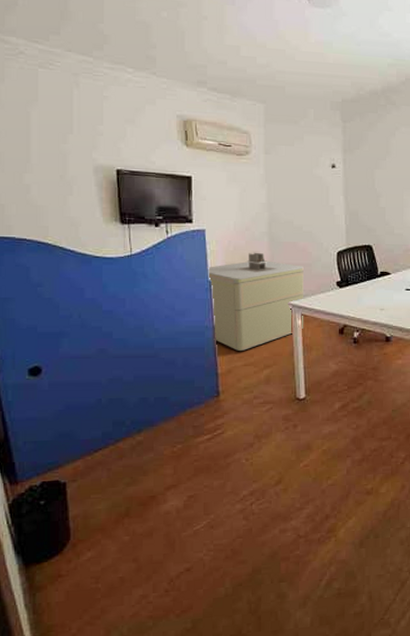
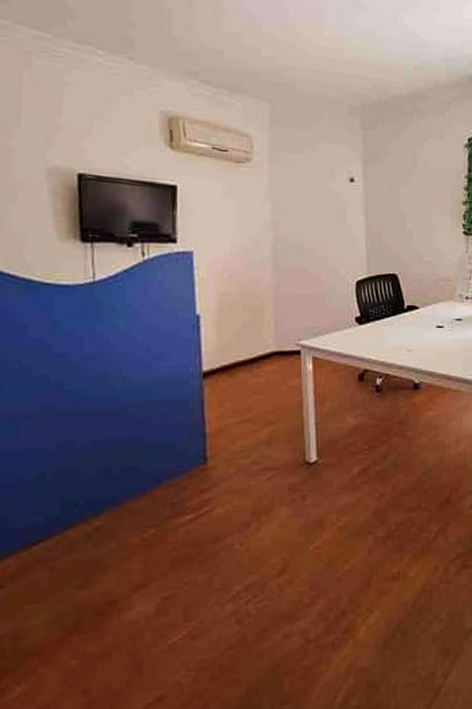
nightstand: present [207,260,304,351] -> none [194,291,316,404]
letter holder: present [236,252,278,272] -> none [232,280,284,305]

